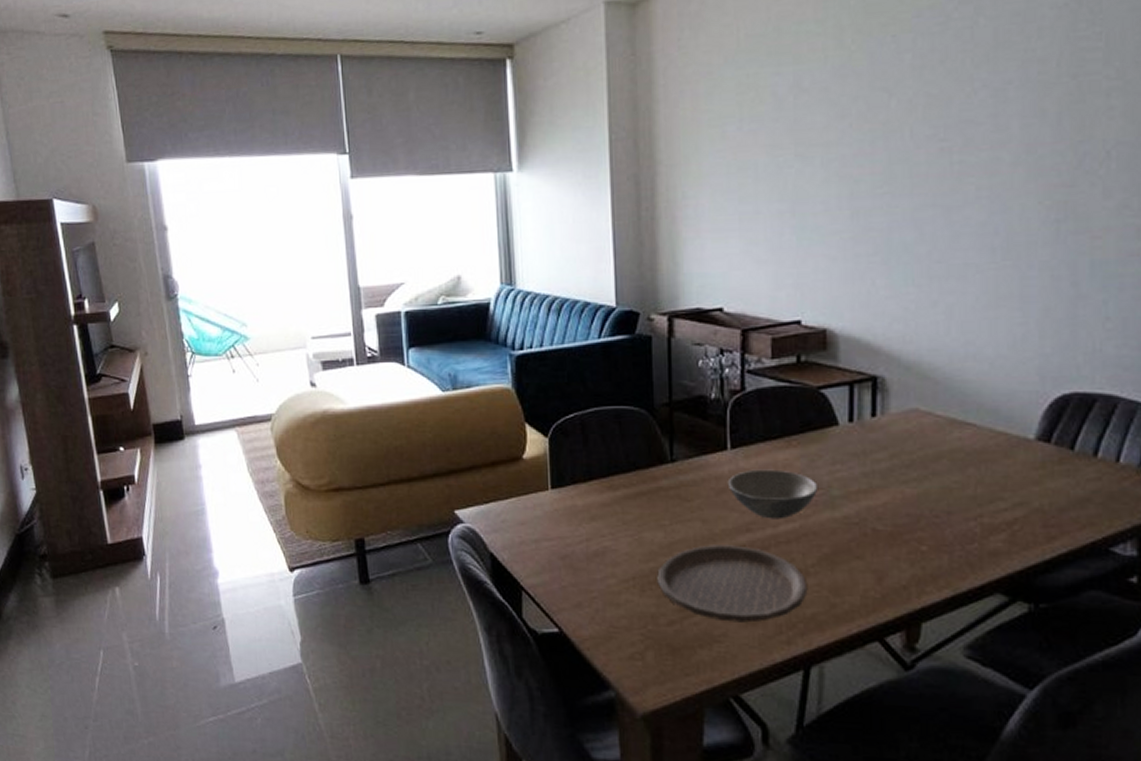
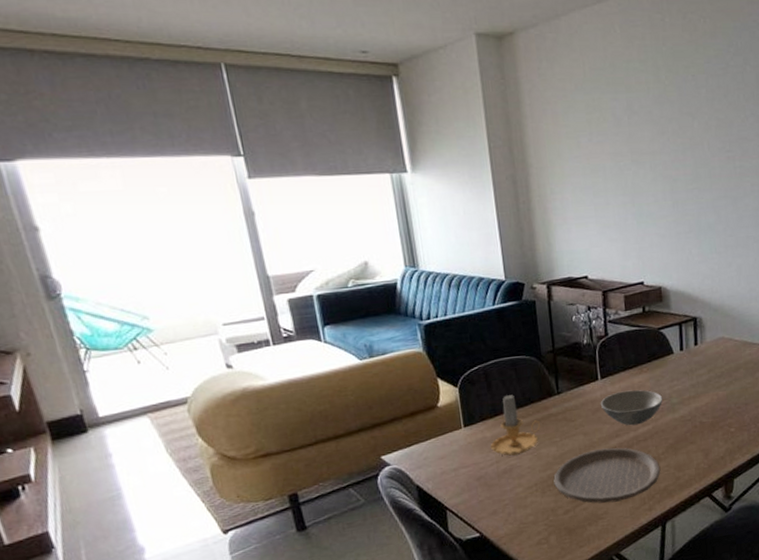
candle: none [580,454,647,535] -> present [490,394,541,456]

